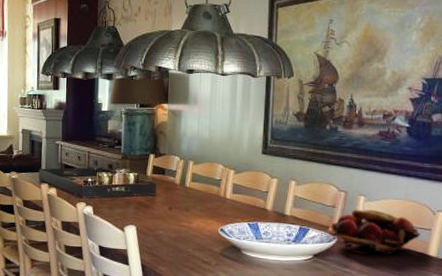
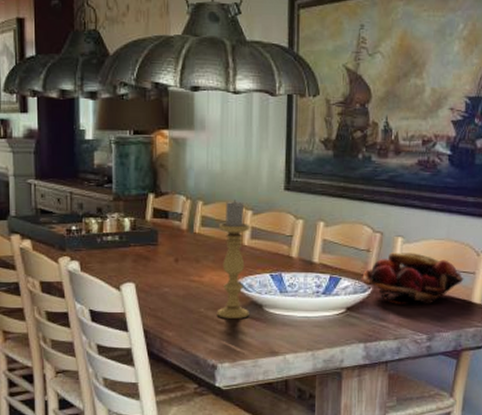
candle holder: none [202,161,232,259] -> present [216,200,250,319]

